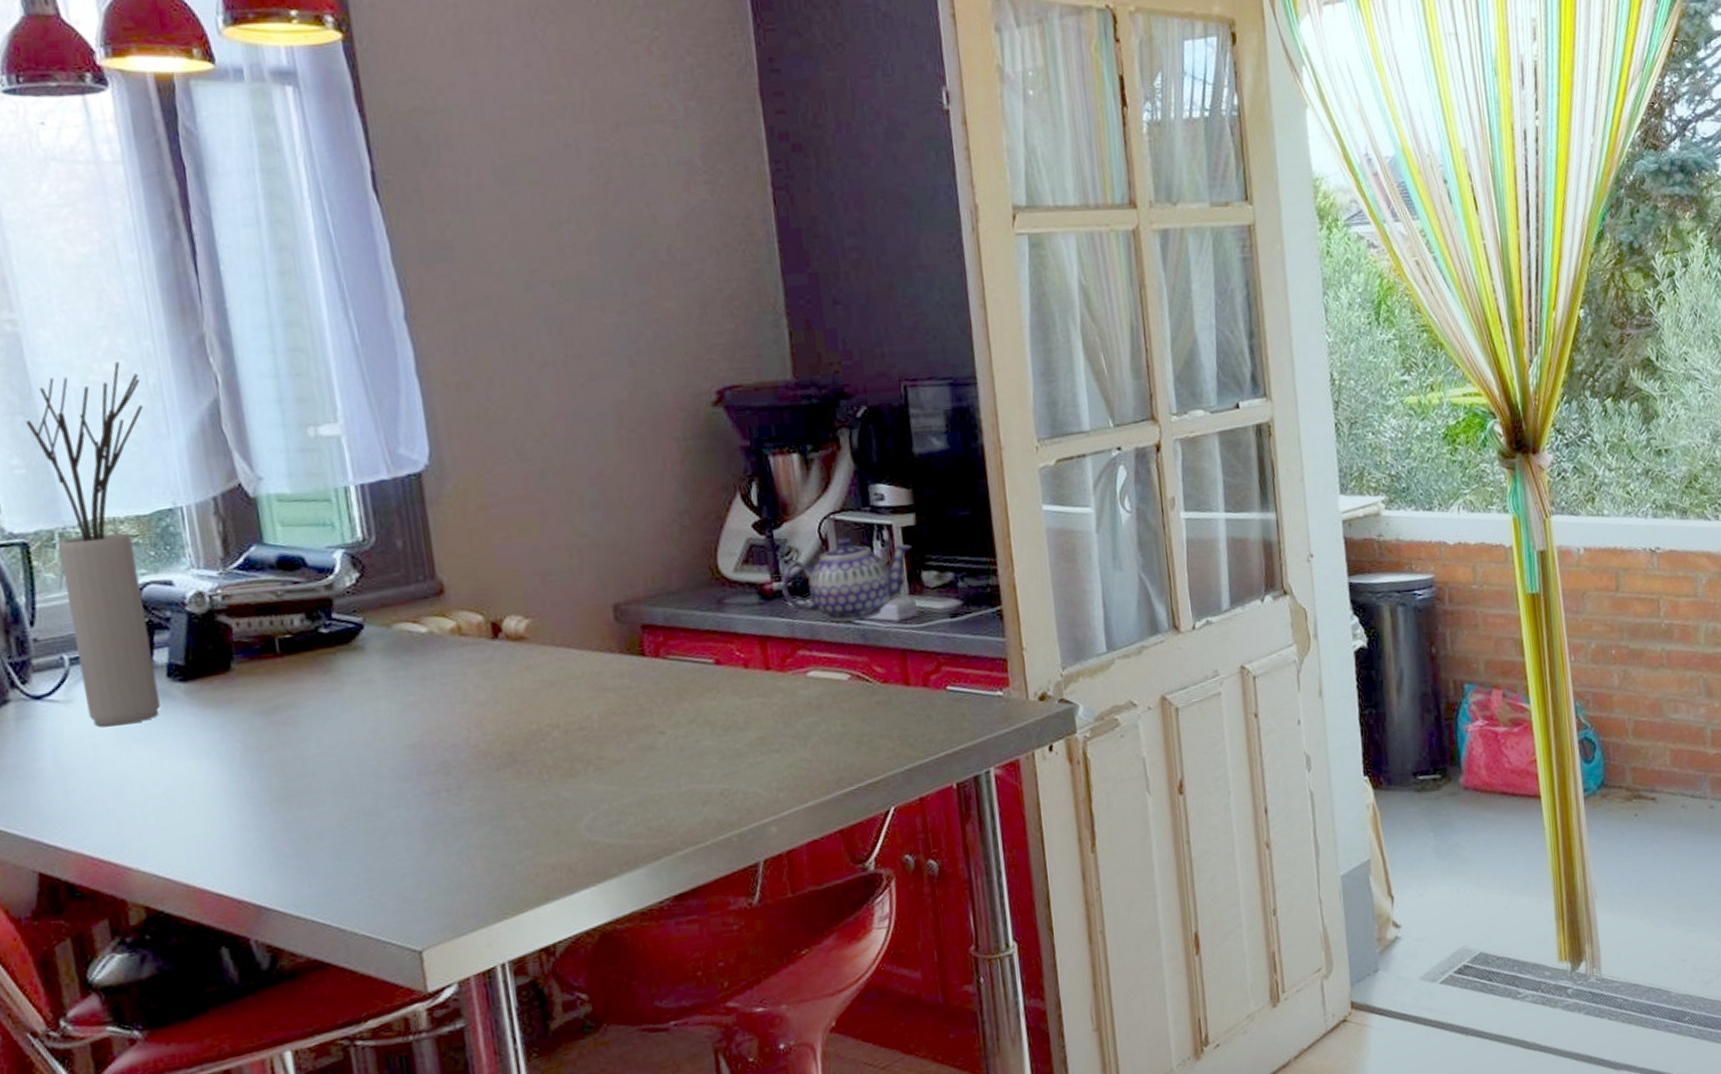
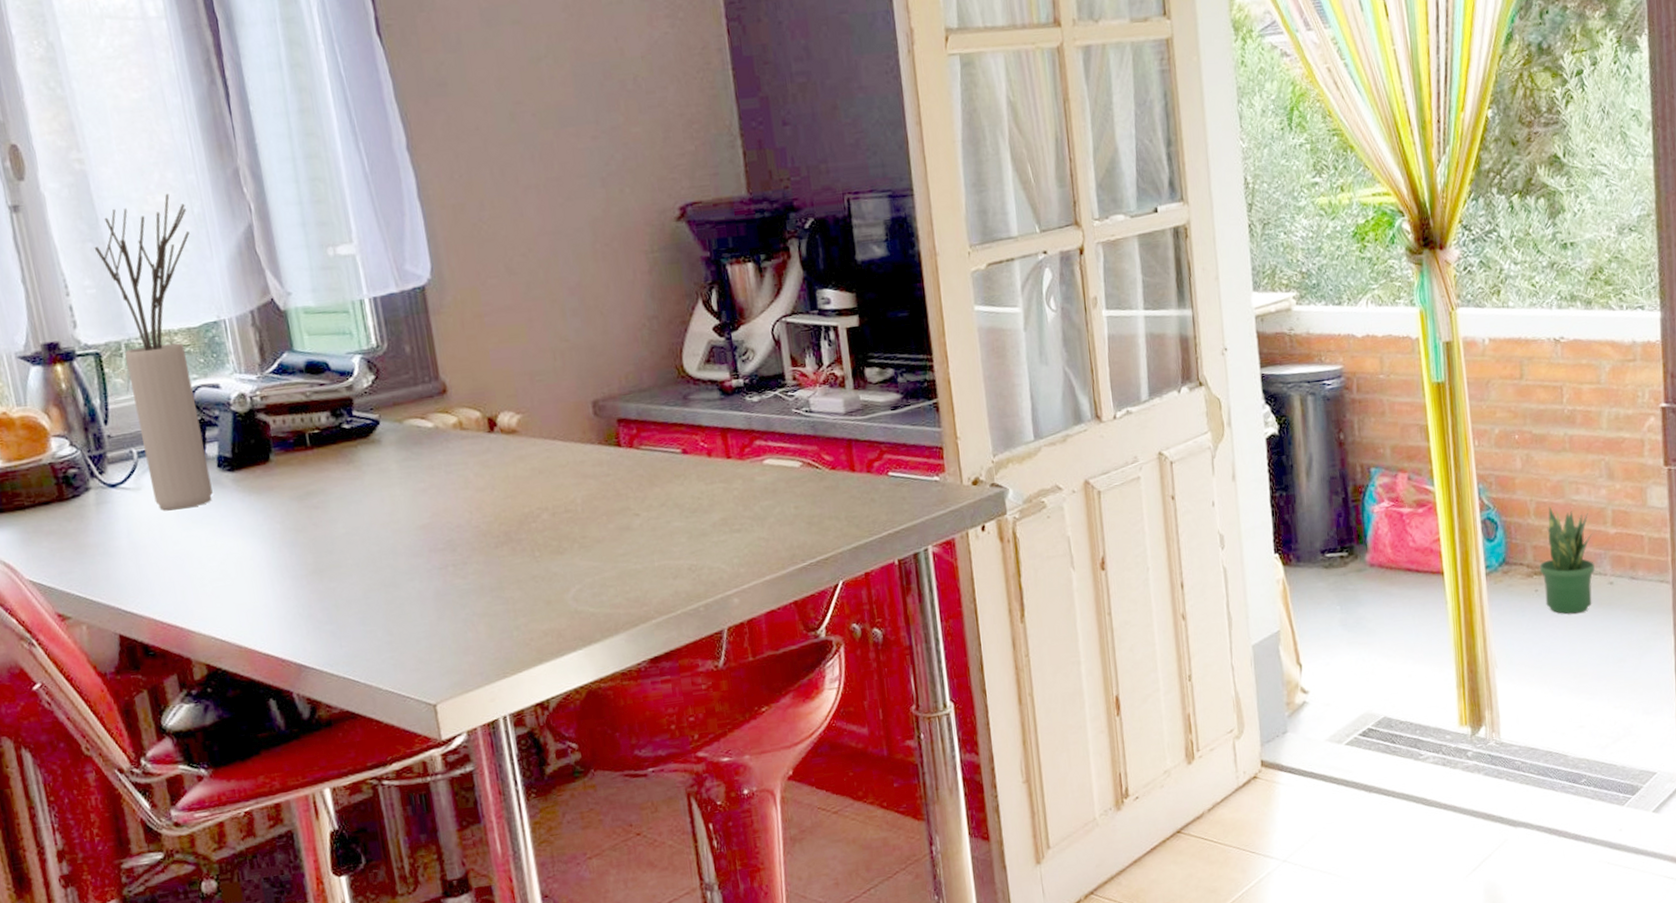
teapot: present [781,537,912,622] -> none [739,337,856,415]
planter: none [1638,724,1695,840] -> present [1539,505,1596,614]

